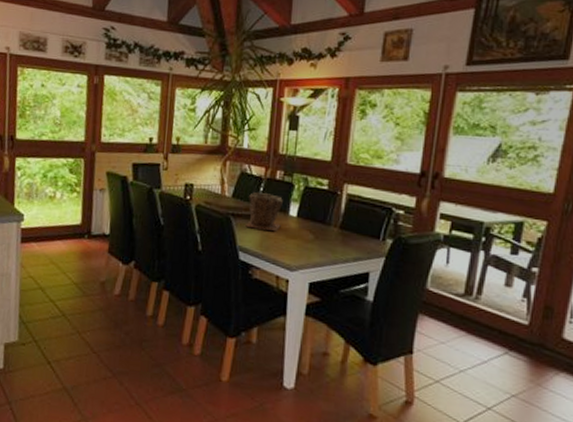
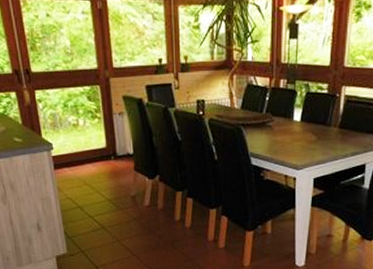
plant pot: present [245,192,283,231] -> none [255,101,287,136]

